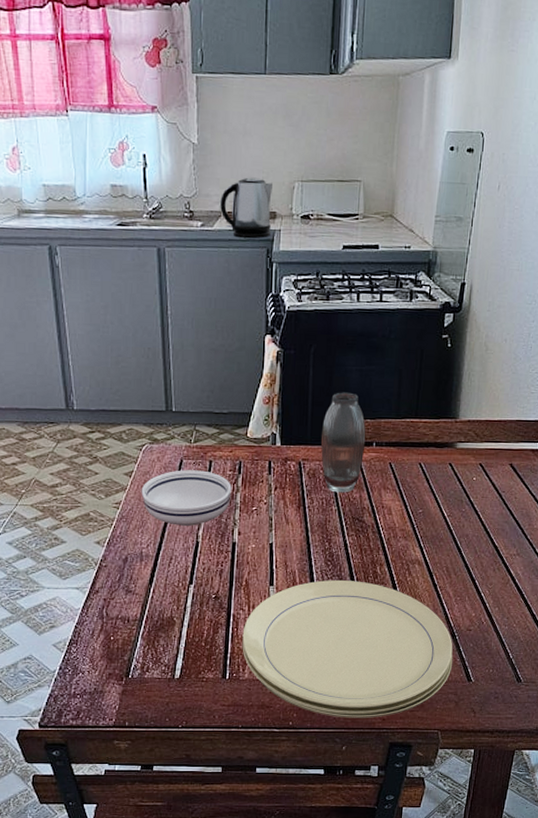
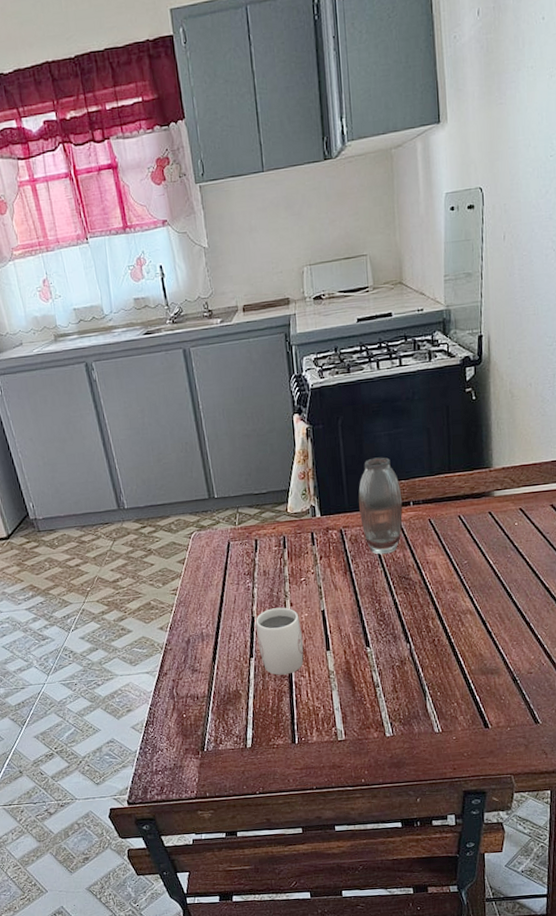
bowl: present [141,470,232,526] -> none [195,549,280,604]
mug: none [199,535,247,606] -> present [256,607,304,675]
kettle: present [220,177,272,239] -> none [235,269,286,328]
plate: present [242,580,453,718] -> none [306,636,518,771]

